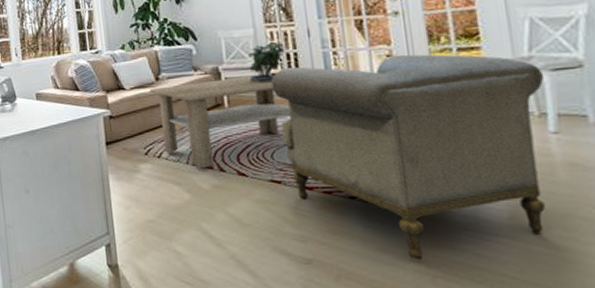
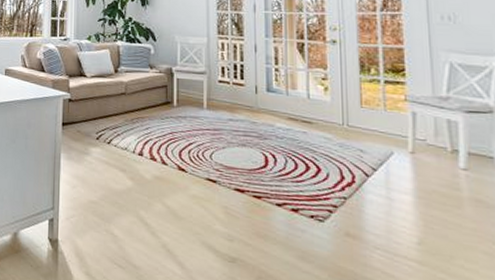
coffee table: present [149,75,292,169] -> none [108,79,232,159]
potted plant: present [249,41,285,84] -> none [198,51,233,89]
armchair: present [271,54,547,261] -> none [218,76,459,273]

